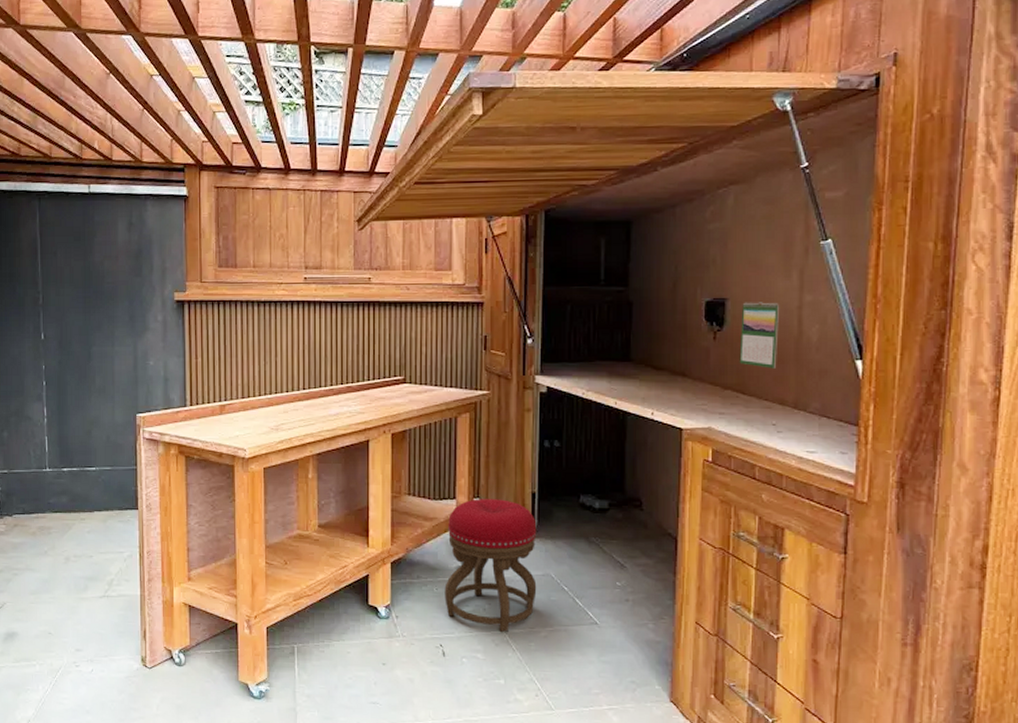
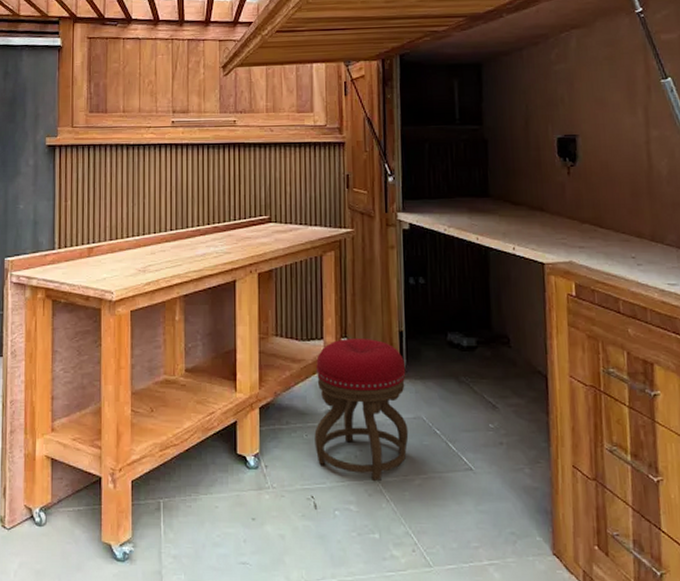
calendar: present [739,302,780,369] -> none [592,138,631,202]

